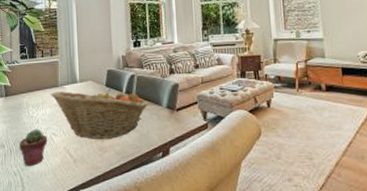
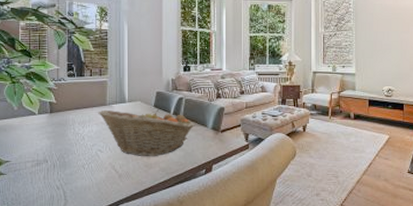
potted succulent: present [19,128,48,166] -> none [63,145,93,180]

